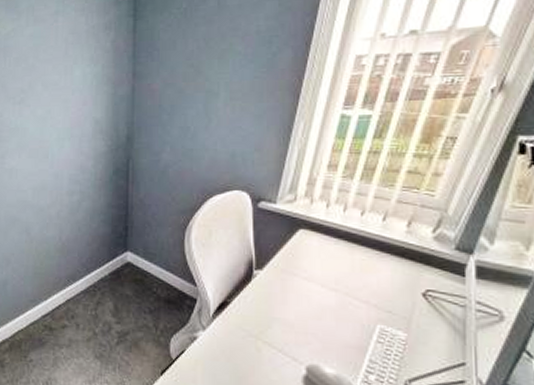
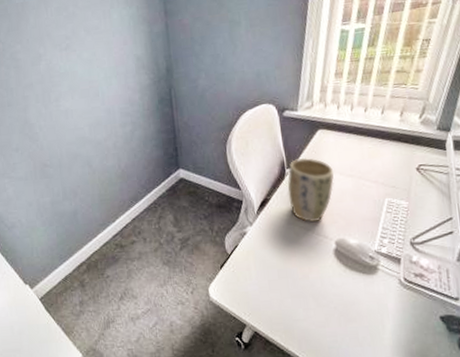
plant pot: none [253,259,314,339] -> present [287,157,334,222]

